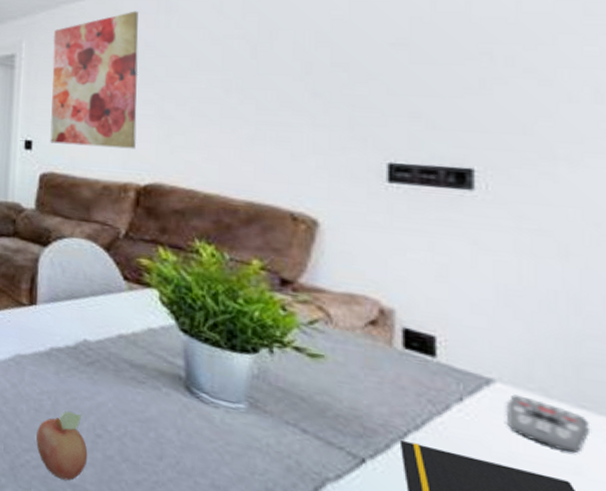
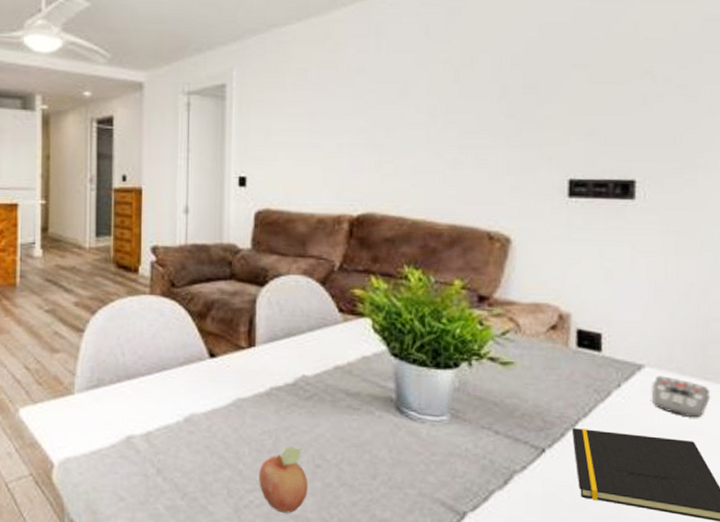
wall art: present [50,11,139,149] -> none [264,34,350,180]

